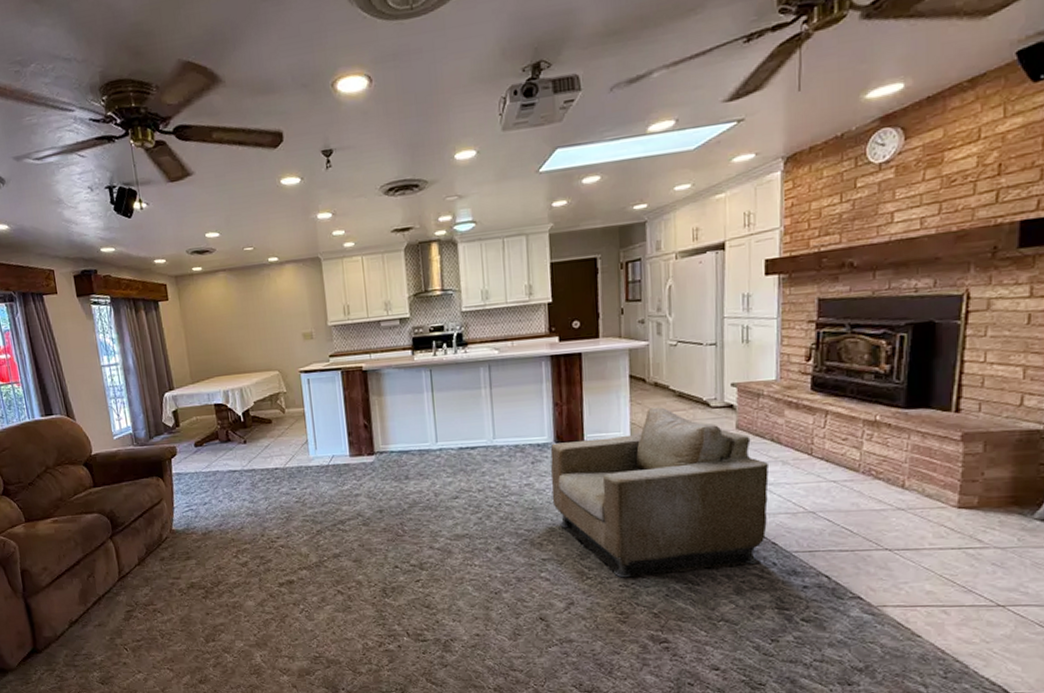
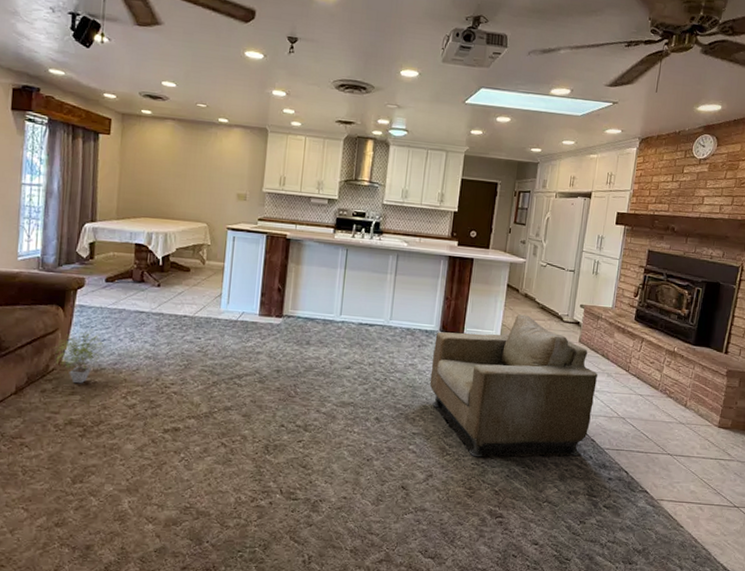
potted plant: none [164,495,209,549] -> present [55,329,106,384]

